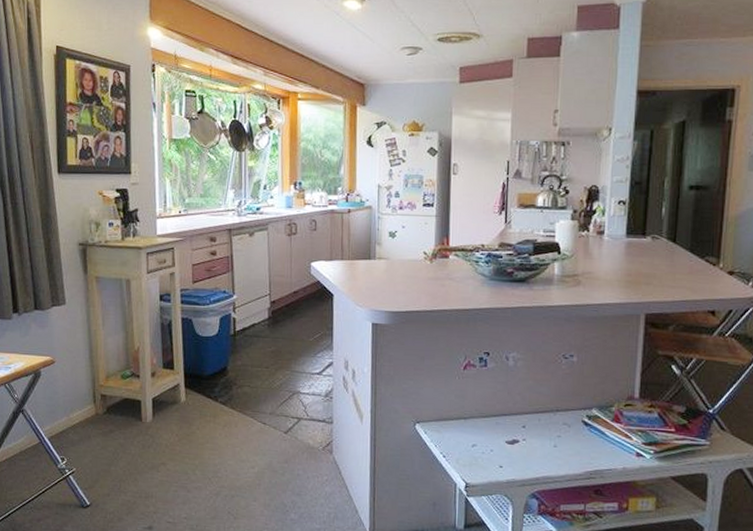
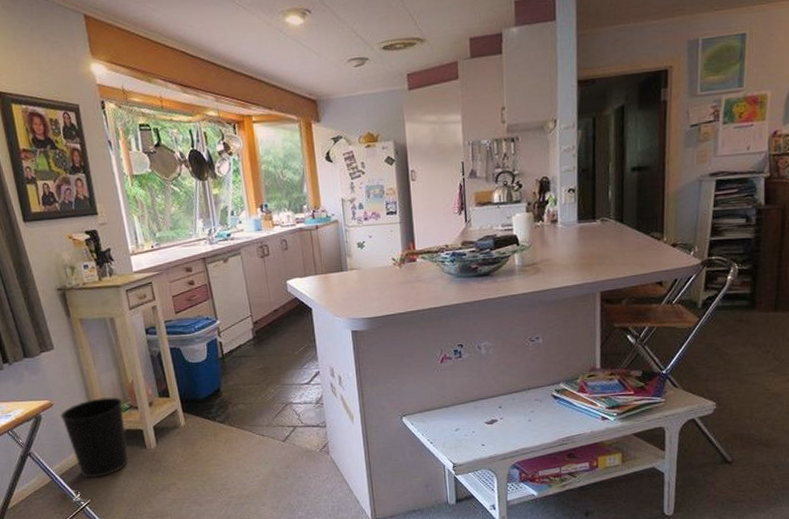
wastebasket: none [60,361,126,446] -> present [60,397,129,478]

